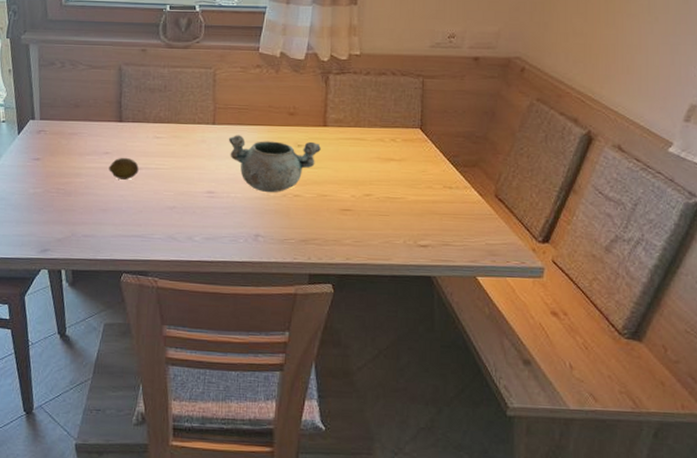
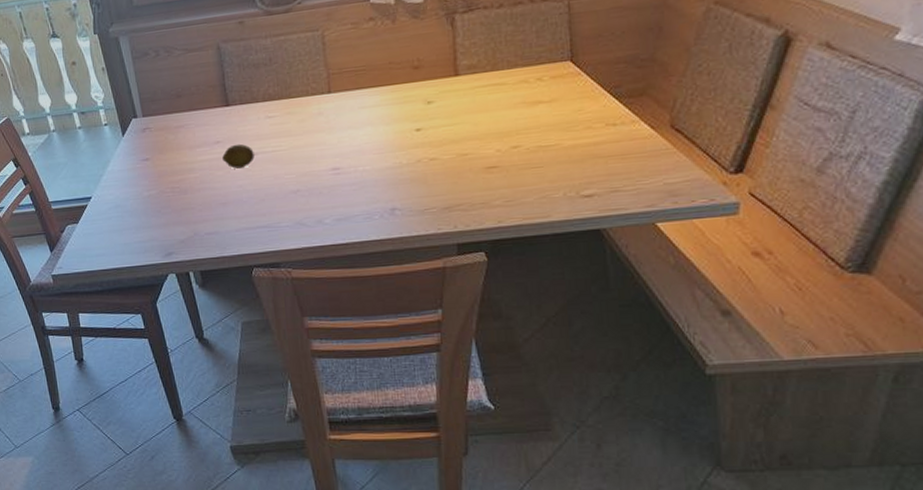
decorative bowl: present [228,135,321,192] -> none [347,95,455,160]

